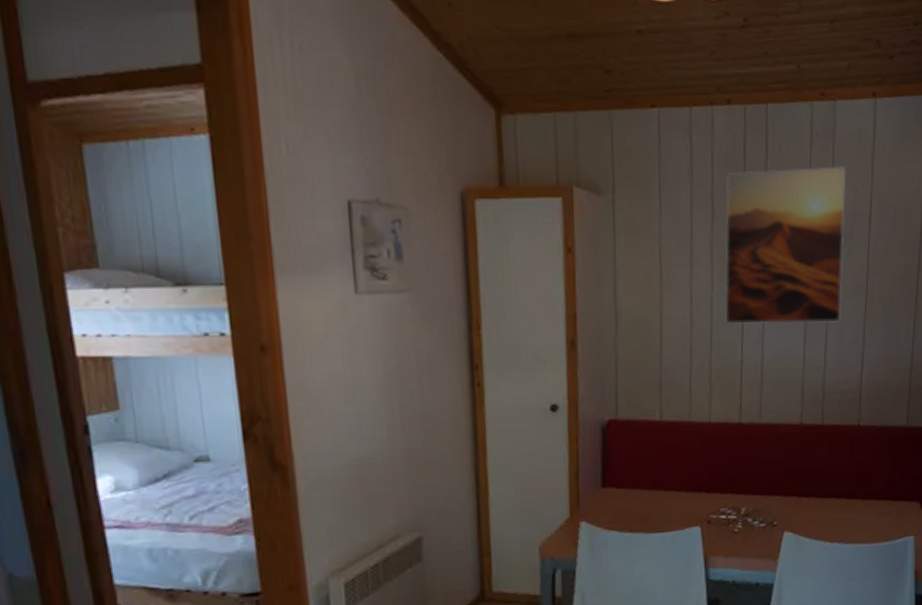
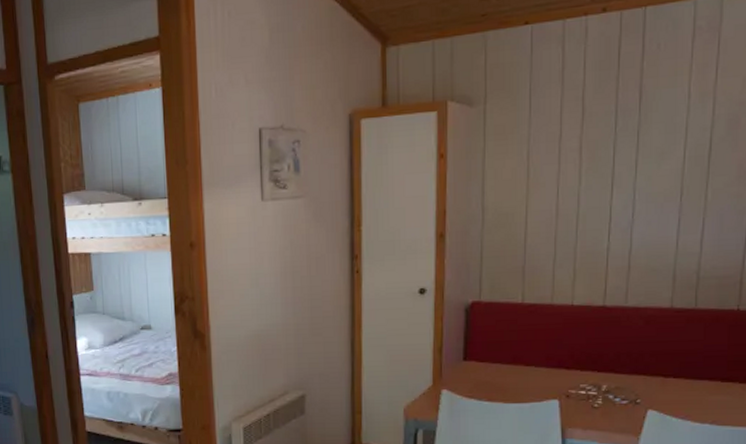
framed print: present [724,166,847,325] -> none [592,57,733,215]

